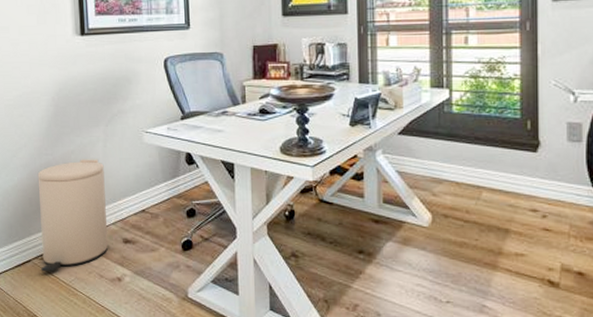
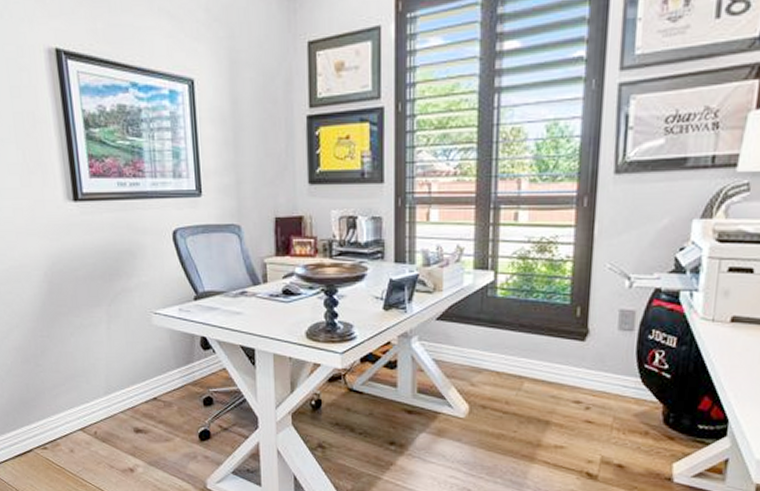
pedal bin: present [37,159,109,272] -> none [33,342,118,463]

